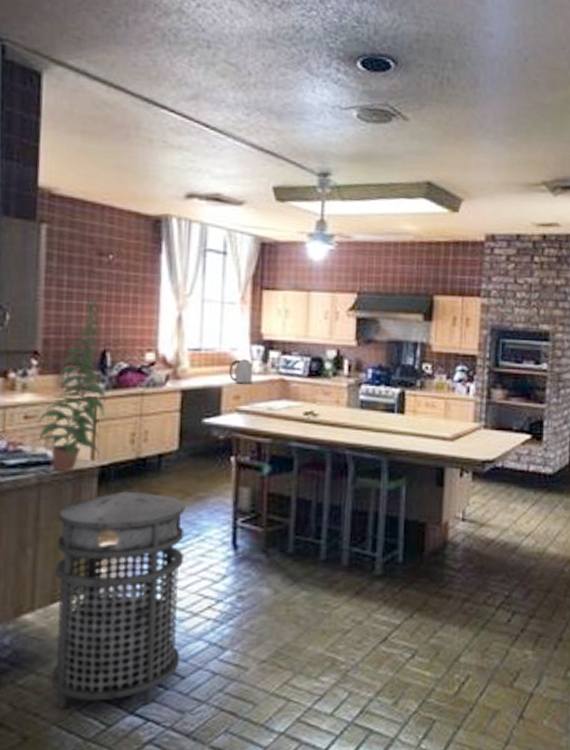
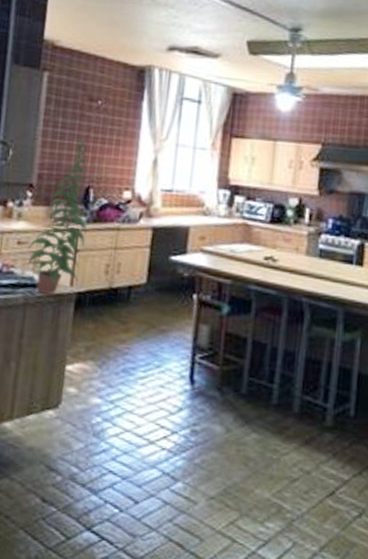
trash can: present [50,491,185,709] -> none [21,317,149,523]
kettle: present [229,359,253,386] -> none [197,201,219,227]

